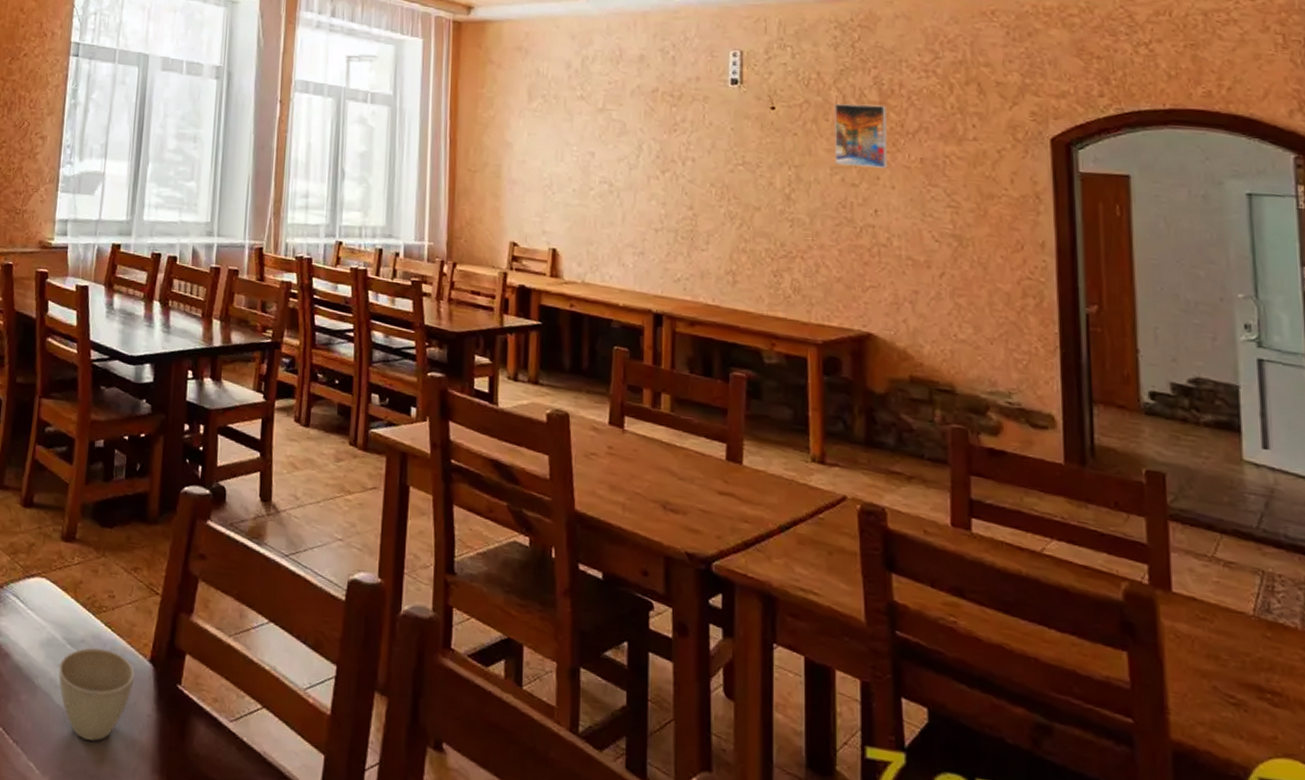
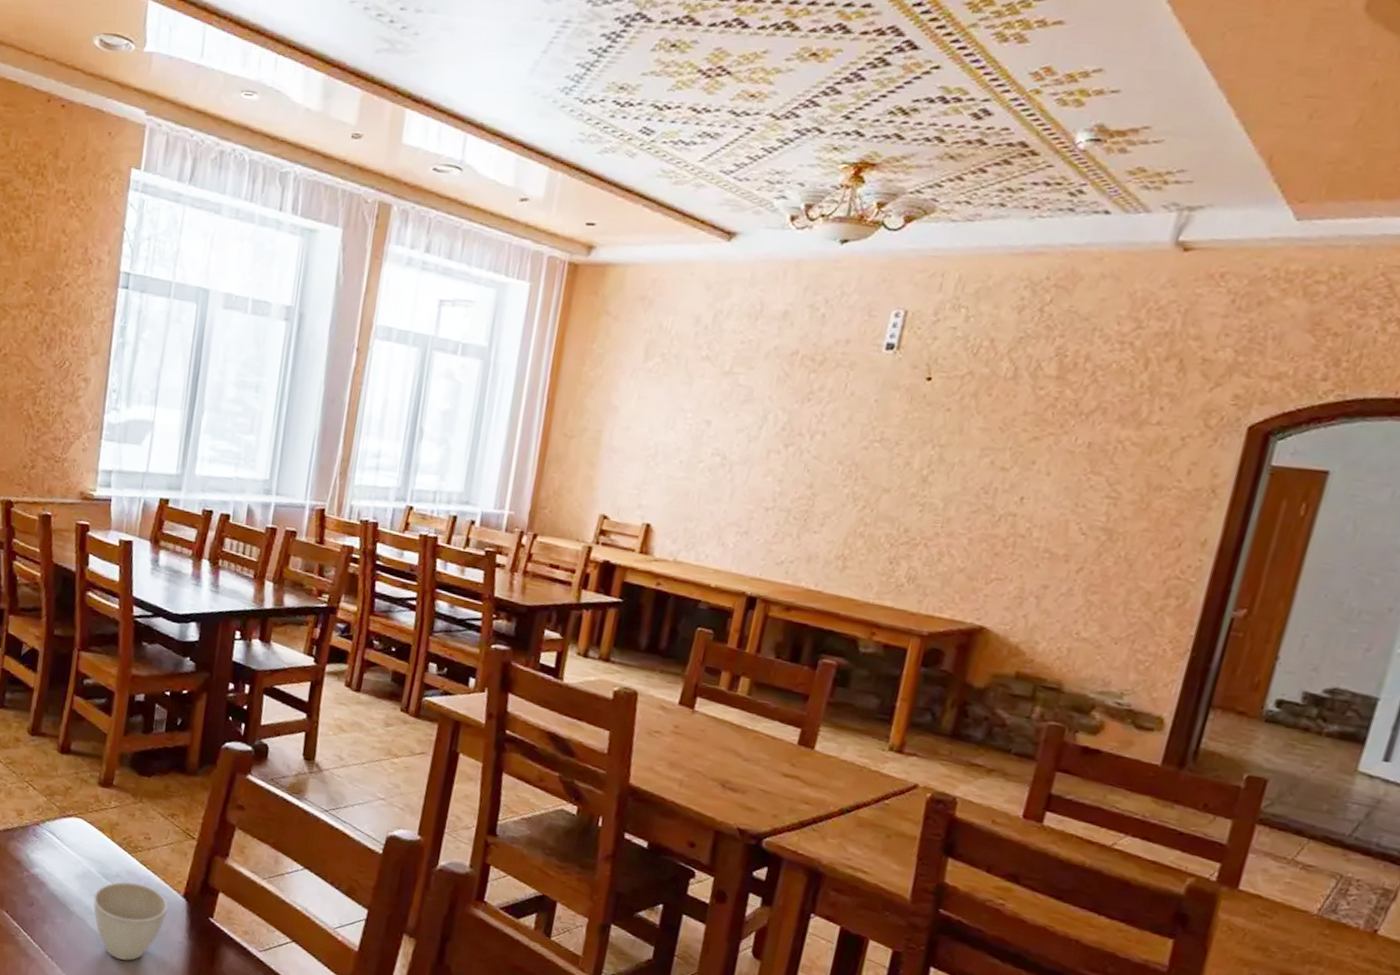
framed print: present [835,103,887,169] -> none [987,376,1064,452]

